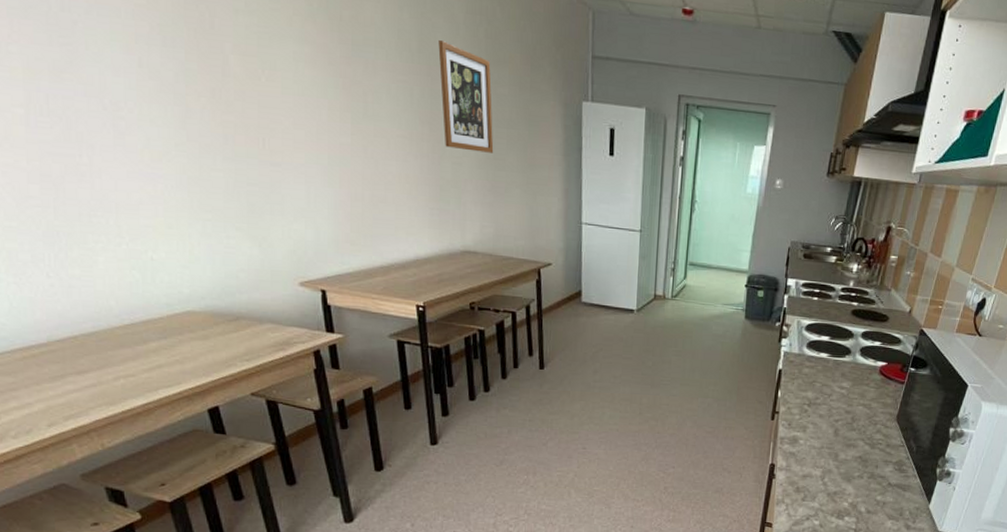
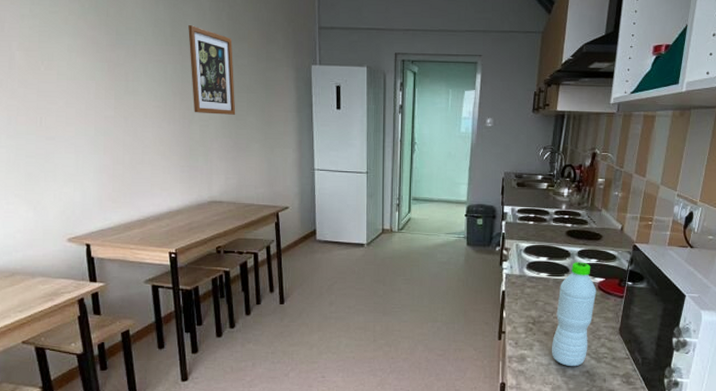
water bottle: none [825,343,878,452] -> present [552,262,597,367]

